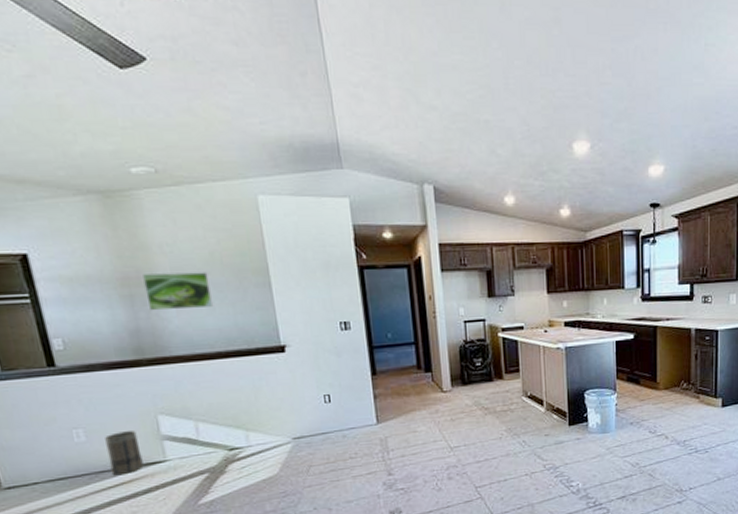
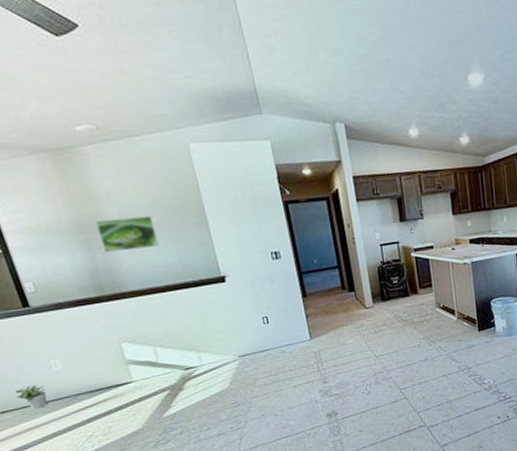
potted plant: none [27,457,64,486] -> present [15,384,48,409]
basket: present [105,431,144,476] -> none [78,358,114,397]

